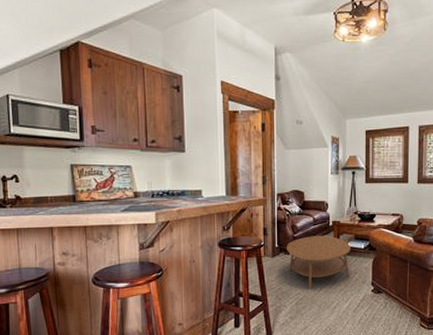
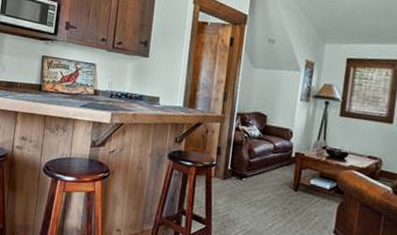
coffee table: present [287,235,351,289] -> none [240,164,314,223]

